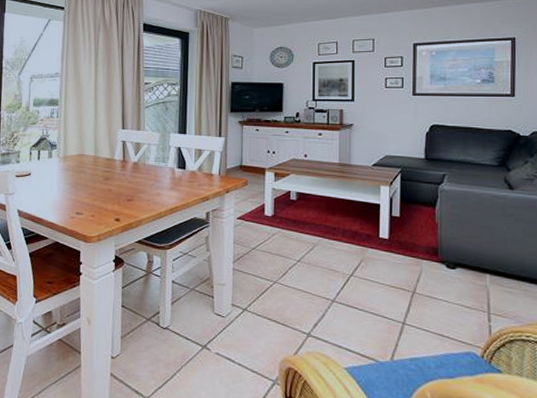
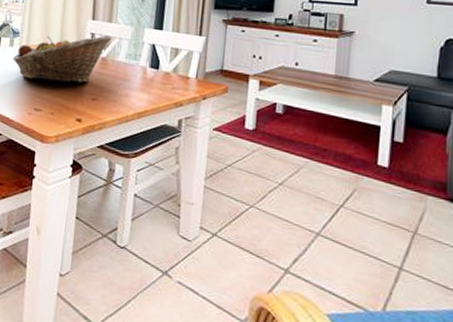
fruit basket: none [53,142,142,188] -> present [13,35,112,84]

